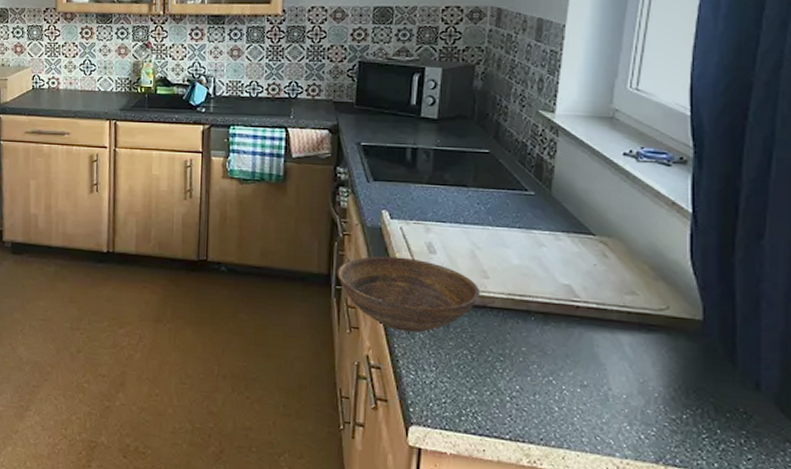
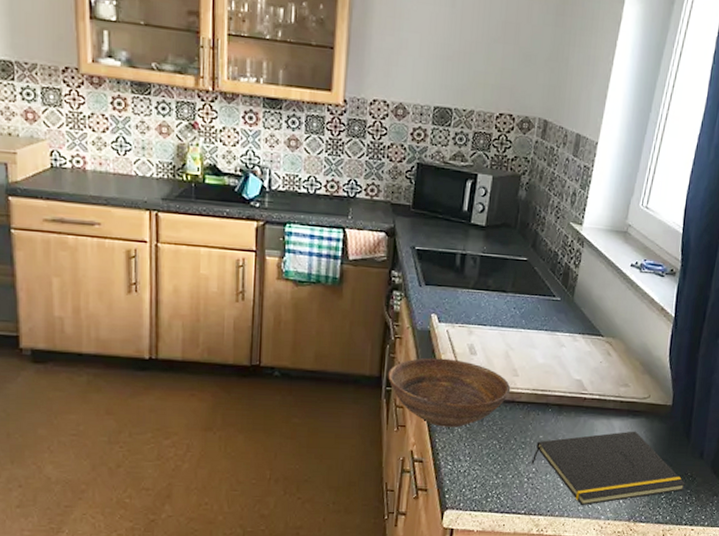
notepad: none [513,349,738,437] -> present [531,431,686,505]

